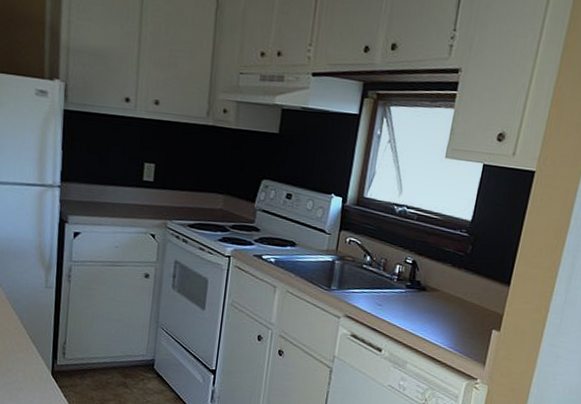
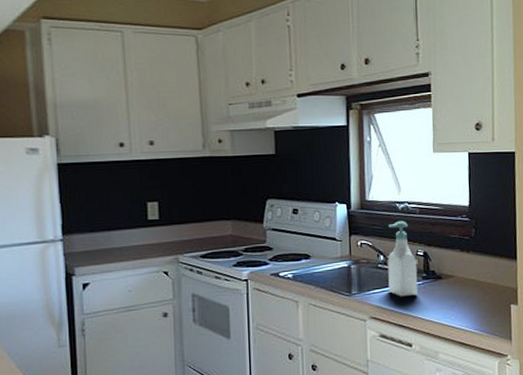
soap bottle: none [369,224,404,302] -> present [387,221,418,297]

